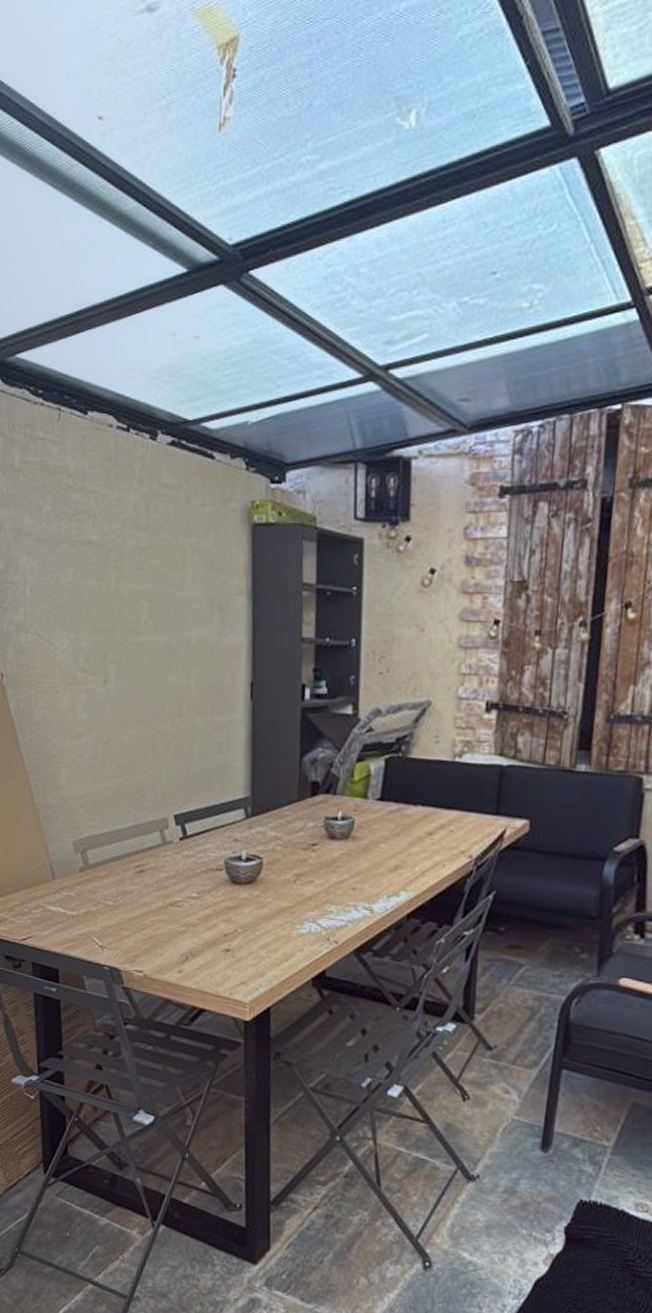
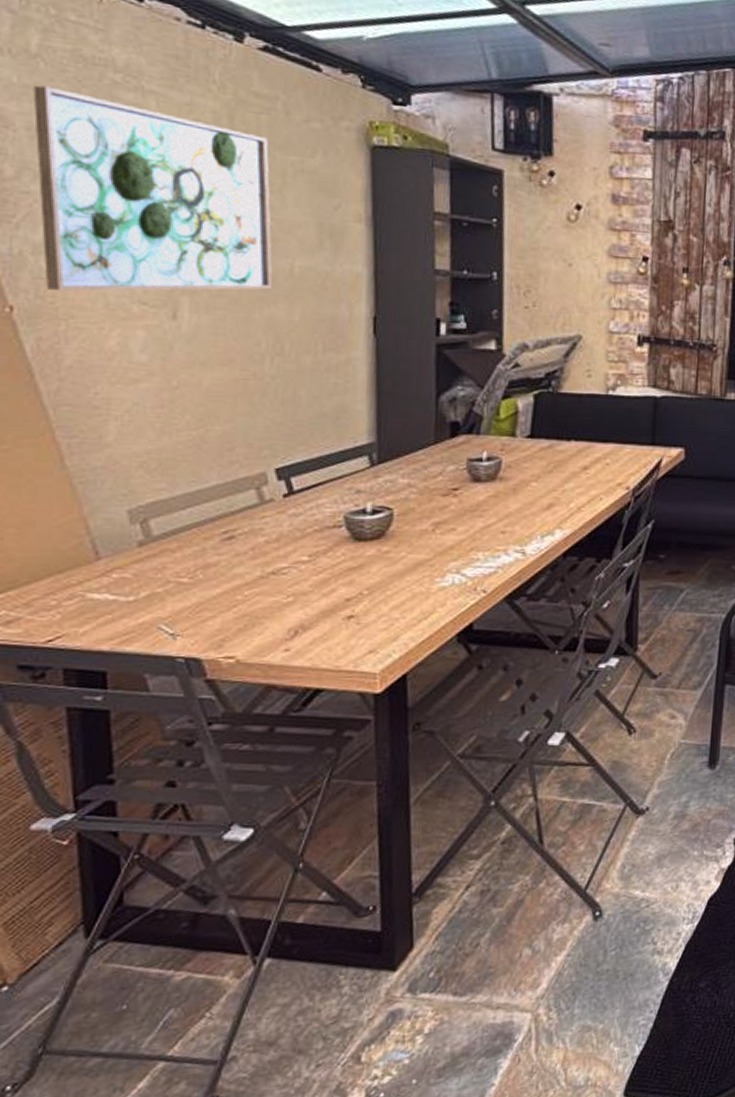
wall art: none [16,494,175,662] -> present [33,85,273,291]

